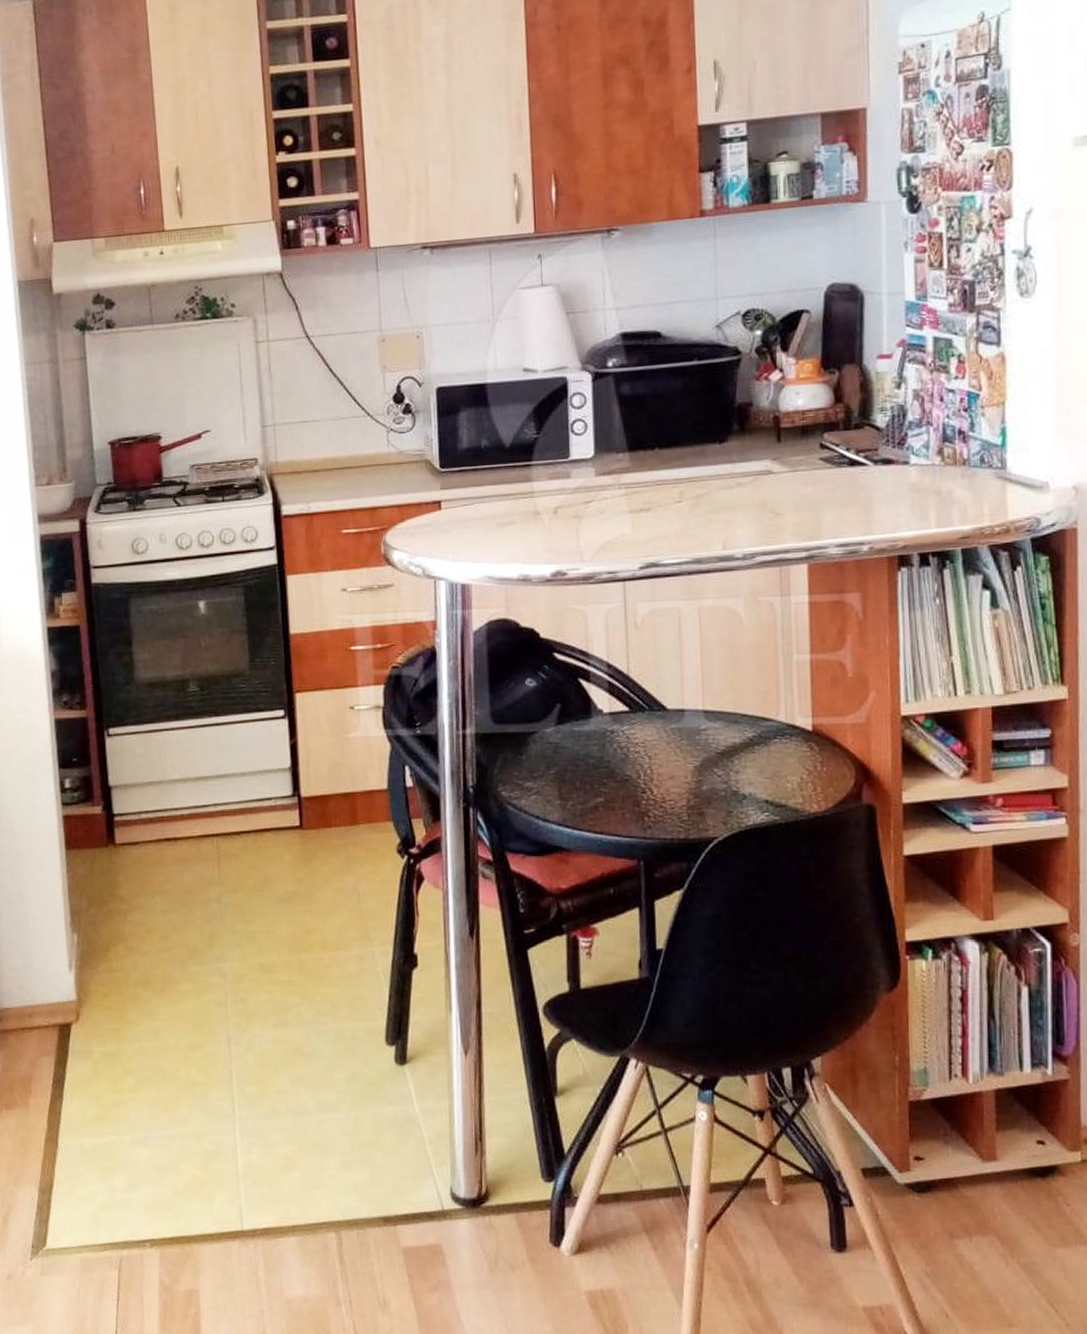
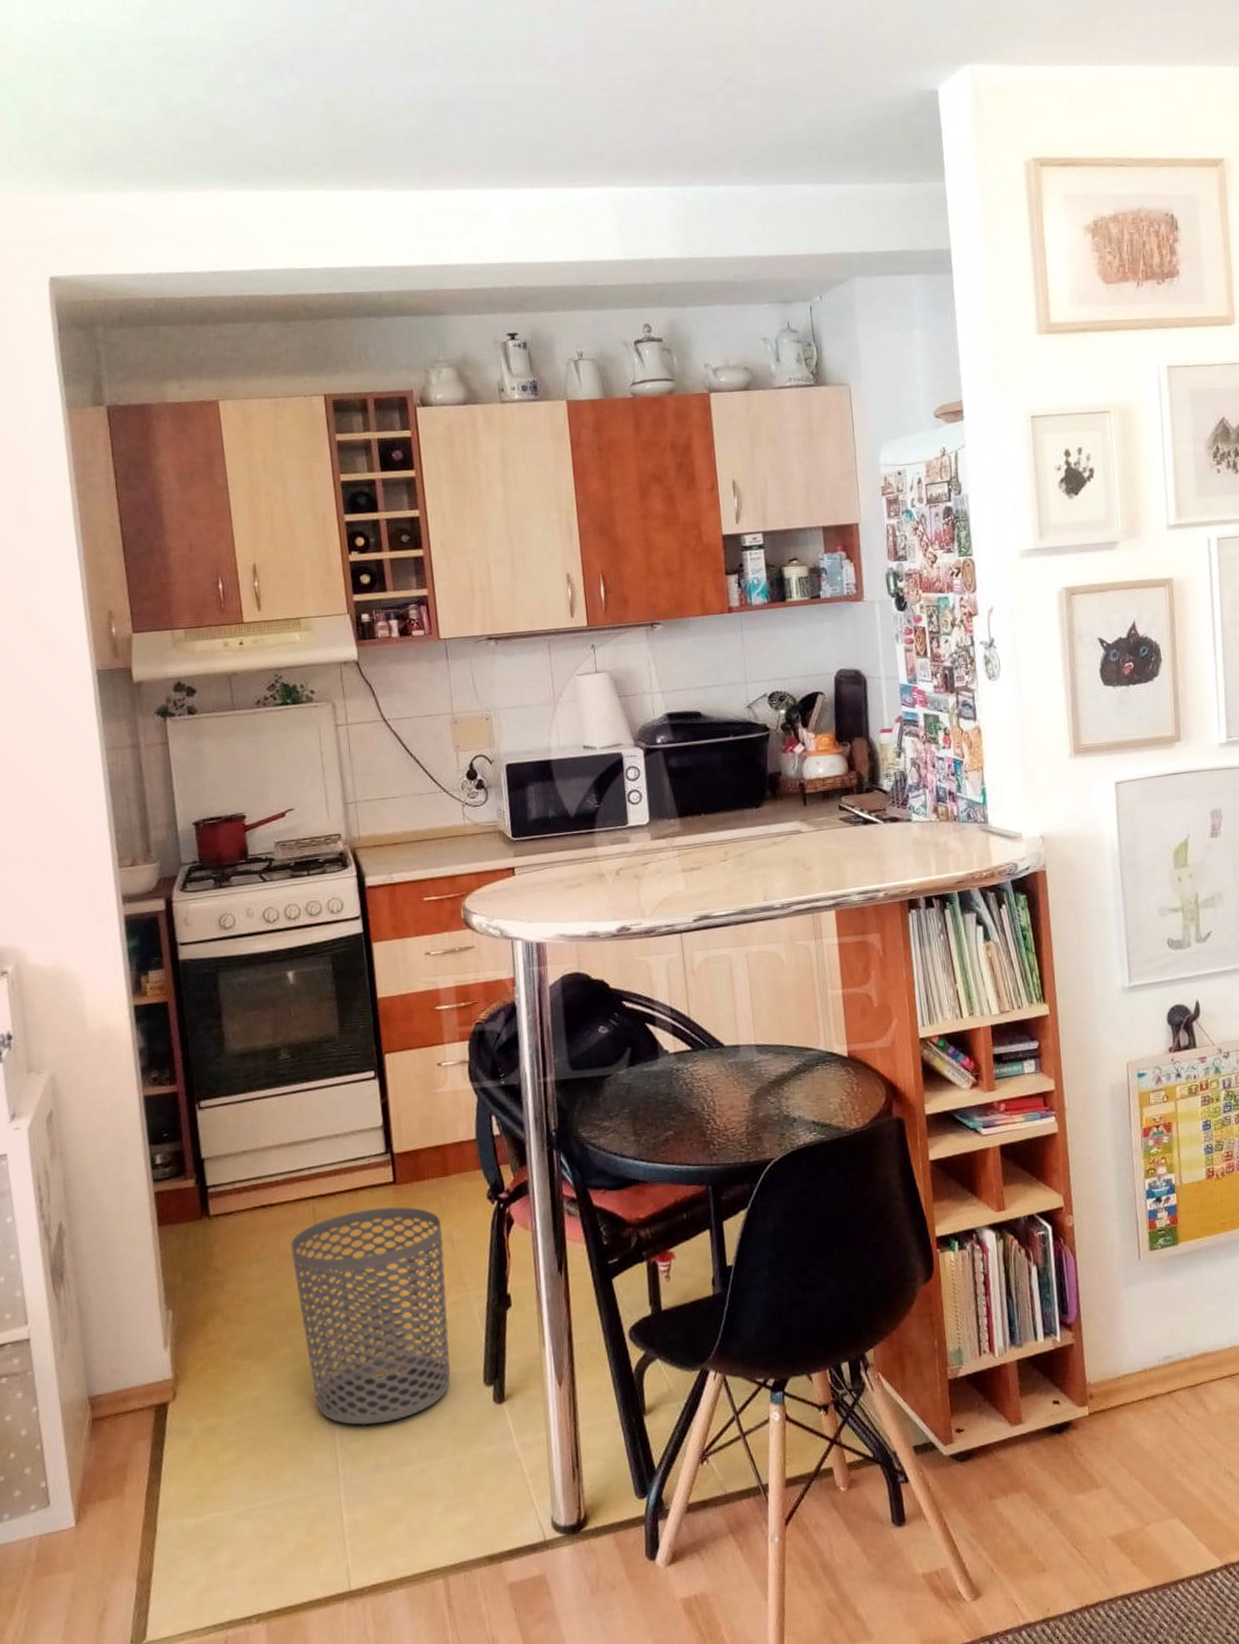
waste bin: none [194,852,351,1070] -> present [291,1207,451,1426]

